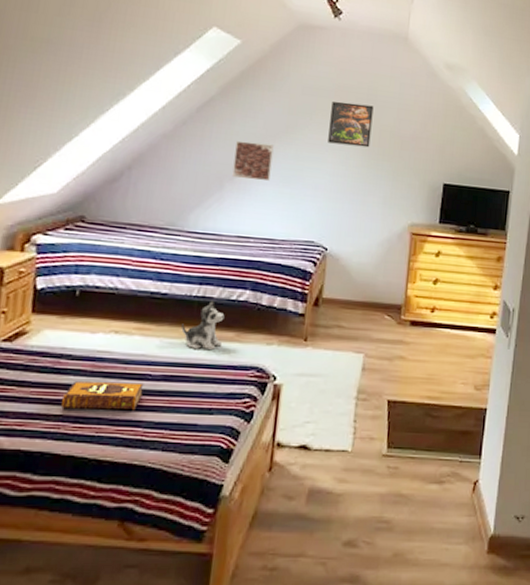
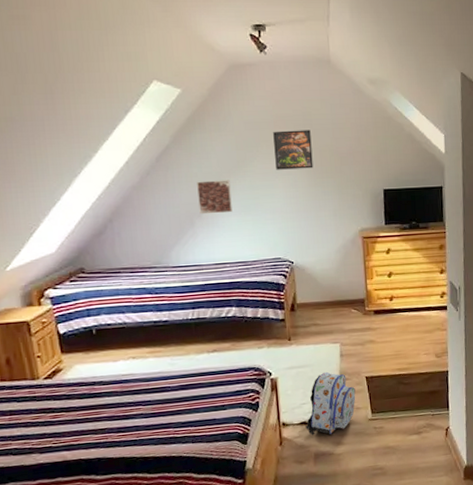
hardback book: present [61,381,144,411] -> none [103,394,167,423]
plush toy: present [181,300,225,349] -> none [186,320,222,361]
backpack: none [304,386,373,467] -> present [305,371,356,435]

